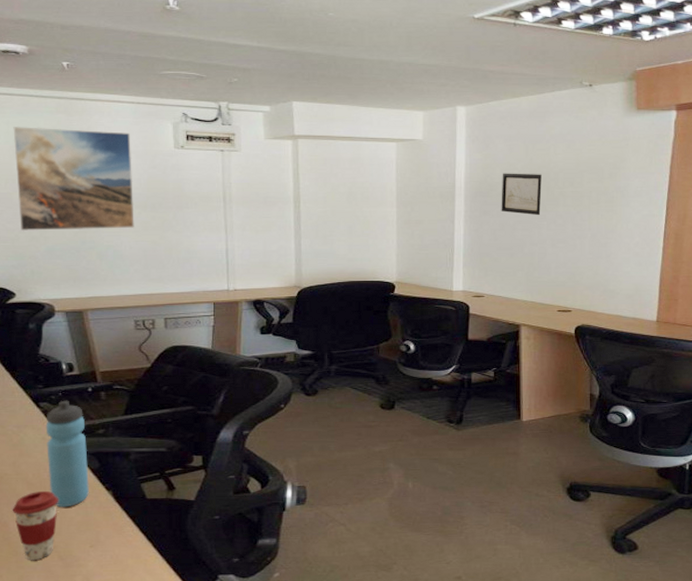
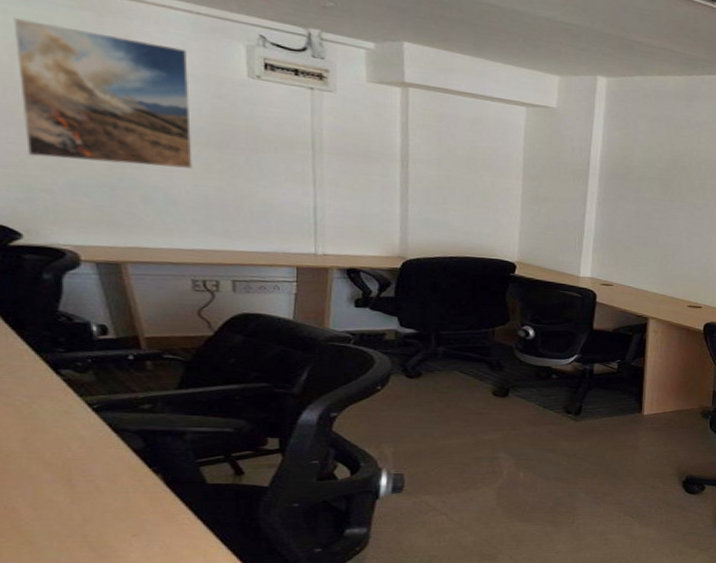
coffee cup: present [12,490,58,560] -> none [23,472,88,551]
water bottle: present [46,400,89,508] -> none [69,368,130,492]
wall art: present [501,173,542,216] -> none [637,156,683,206]

